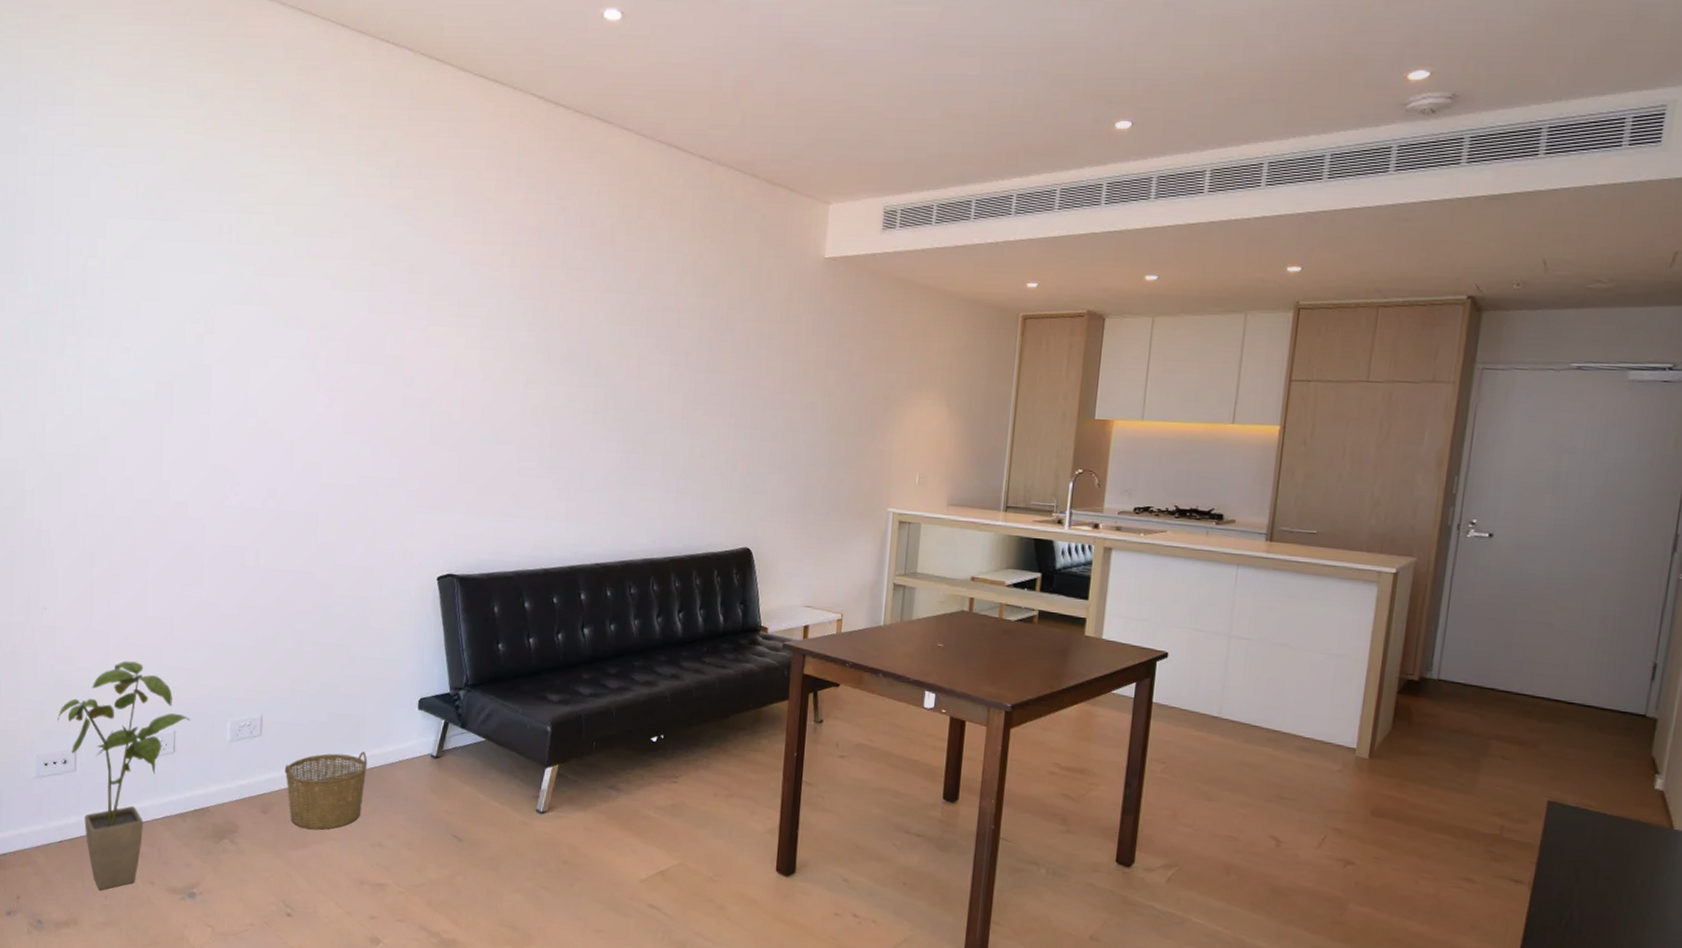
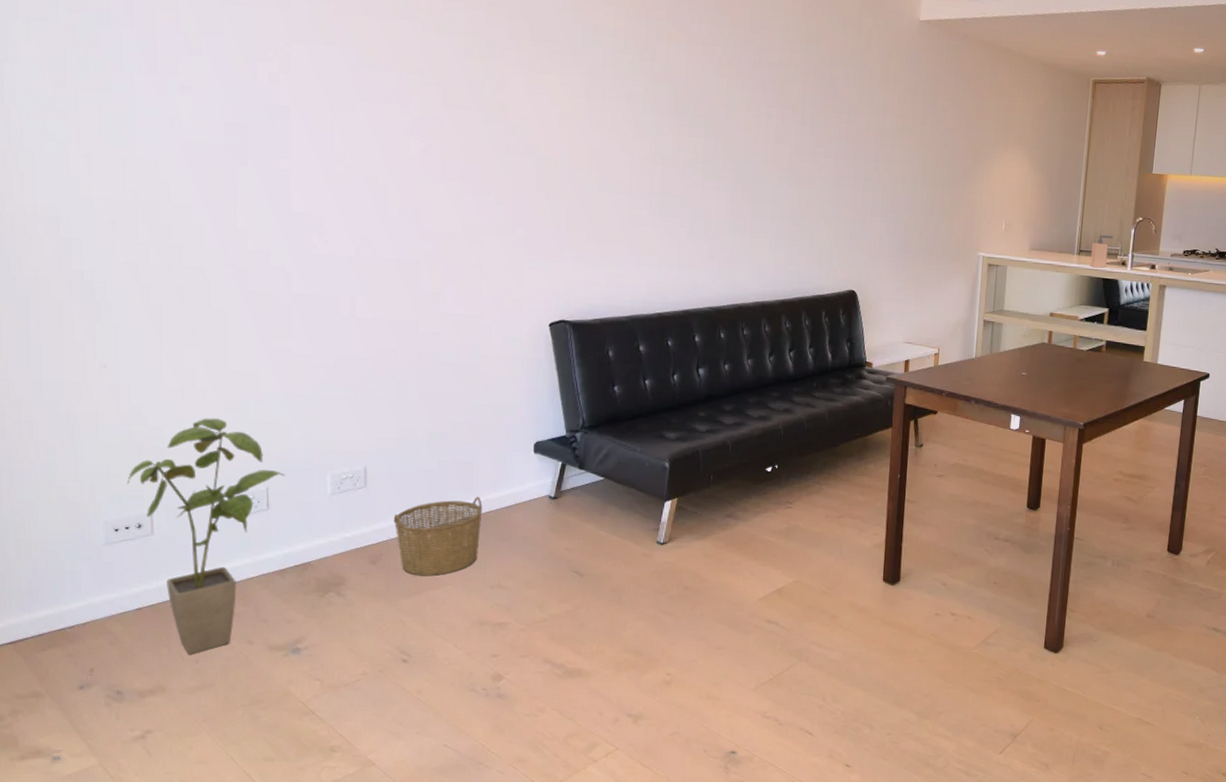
soap dispenser: none [1018,488,1048,528] -> present [1090,234,1114,269]

